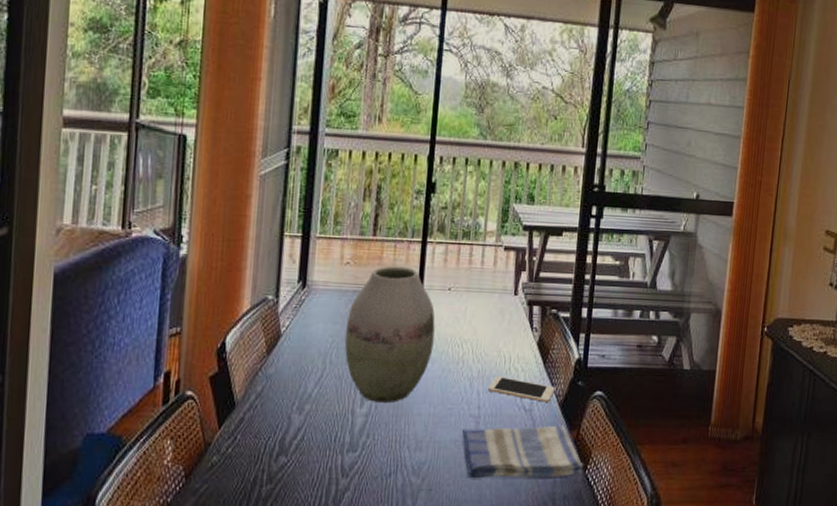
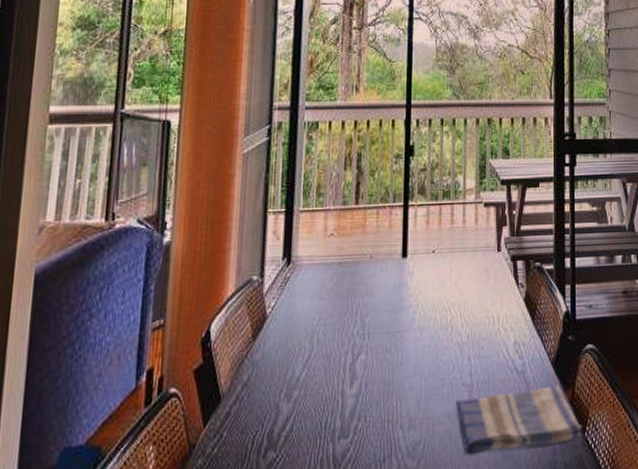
vase: present [344,266,435,404] -> none [331,233,421,381]
cell phone: present [488,376,555,402] -> none [479,338,546,362]

